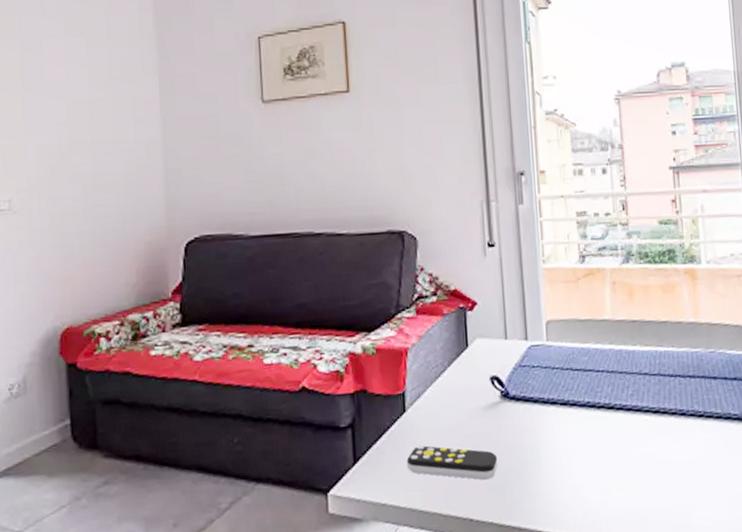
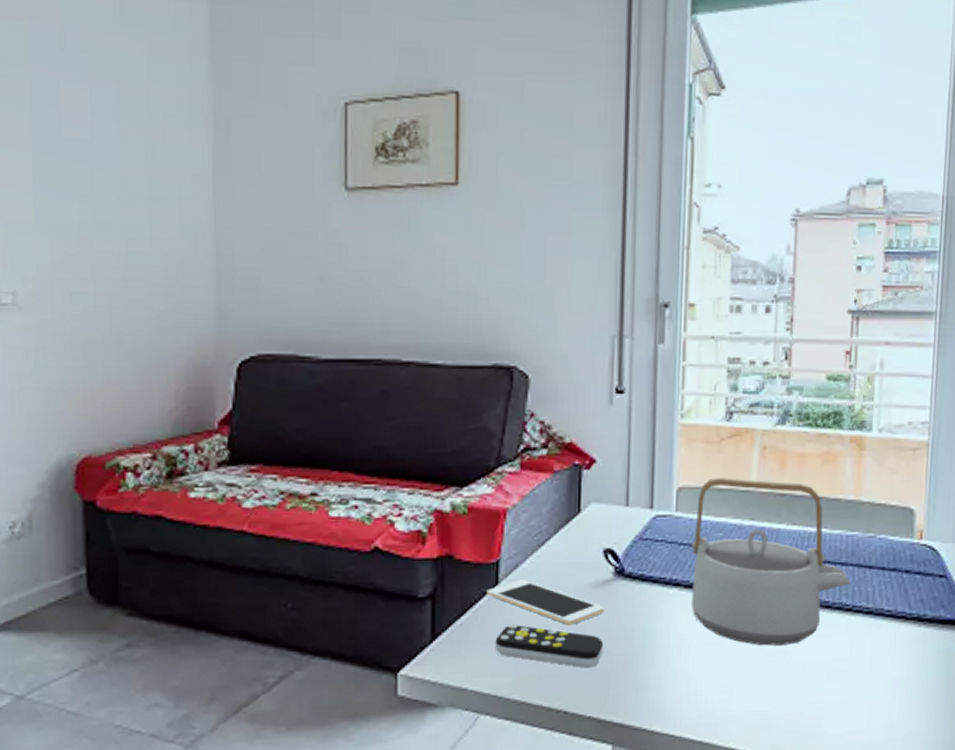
cell phone: none [396,406,496,444] -> present [486,580,605,625]
teapot: none [562,310,700,452] -> present [691,478,851,646]

